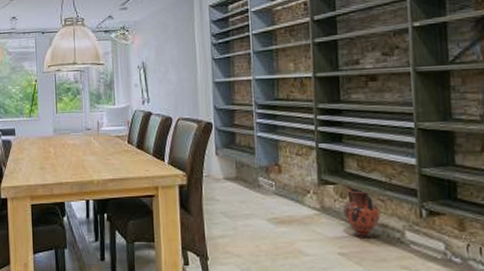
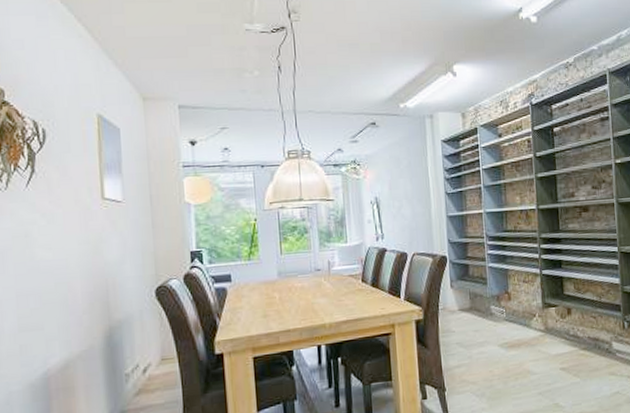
vase: present [342,188,381,239] -> none [563,307,593,353]

